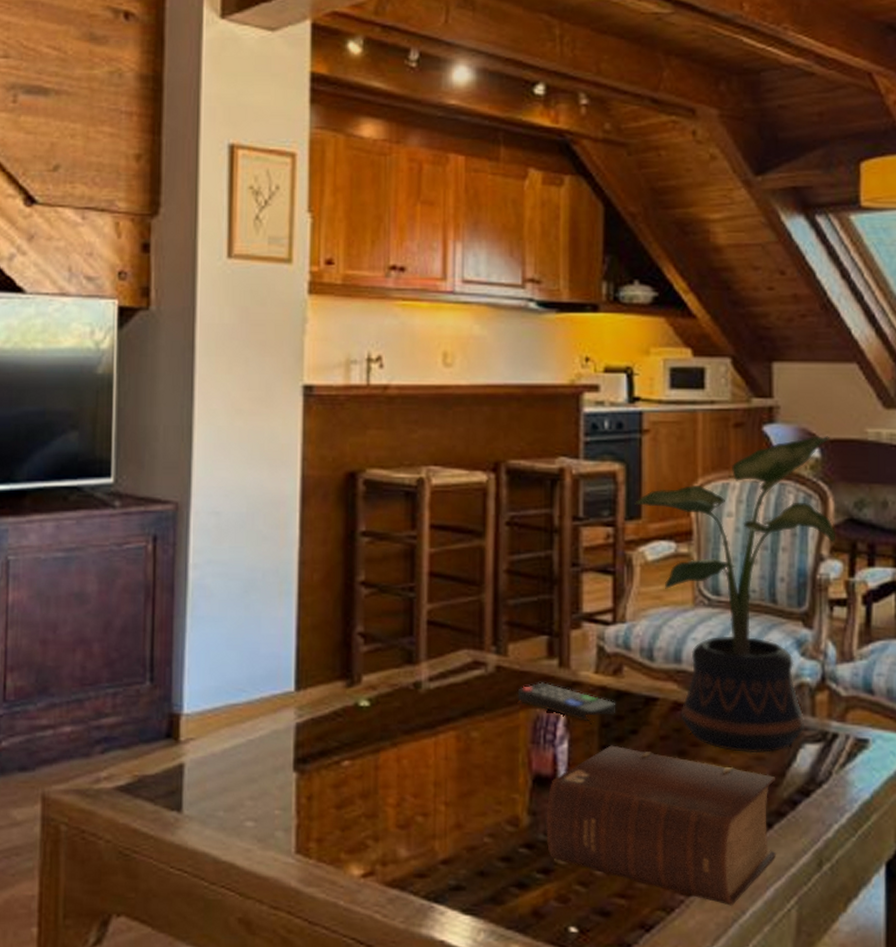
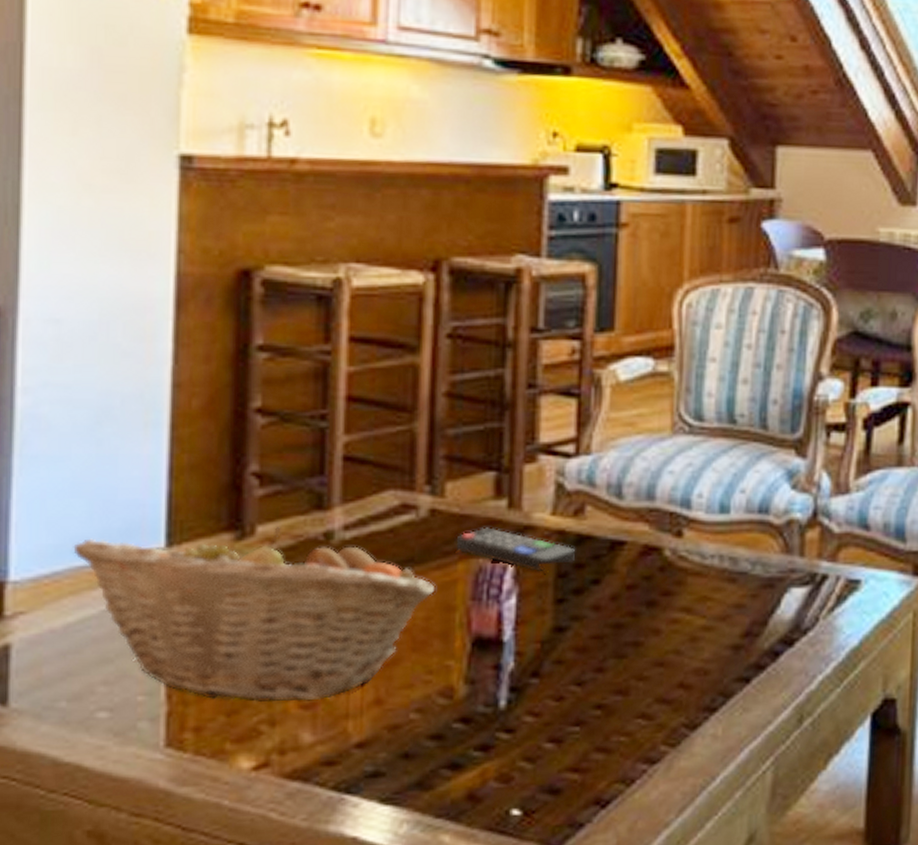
fruit basket: none [228,677,501,822] -> present [73,527,434,703]
bible: present [546,745,777,906] -> none [486,598,756,772]
potted plant: present [635,436,836,754] -> none [607,235,838,601]

